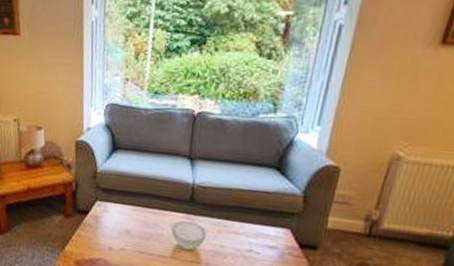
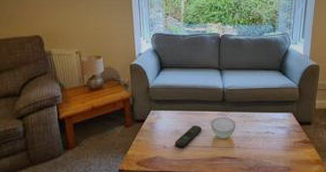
remote control: none [123,226,160,254] -> present [174,125,202,149]

